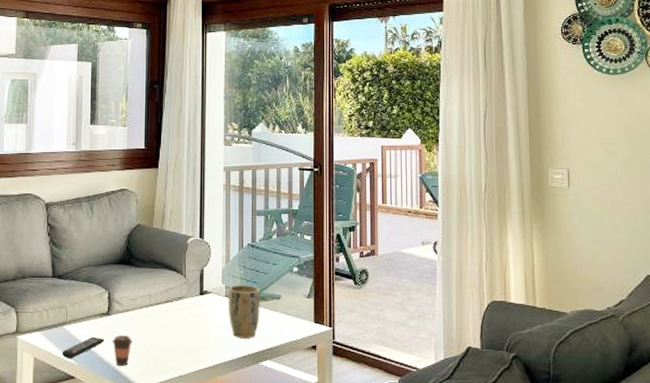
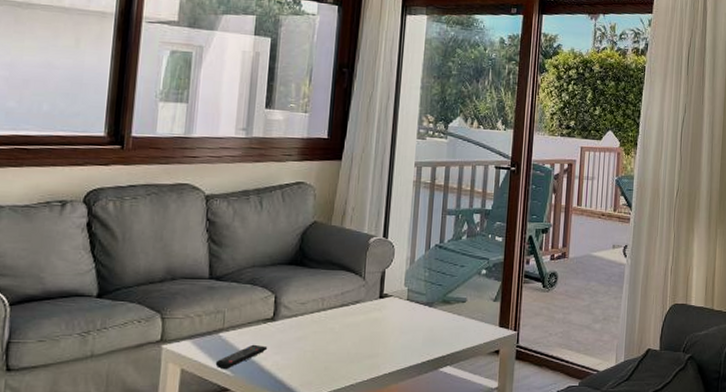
coffee cup: present [112,334,132,367] -> none [276,342,300,377]
plant pot: present [228,285,260,338] -> none [409,288,445,344]

